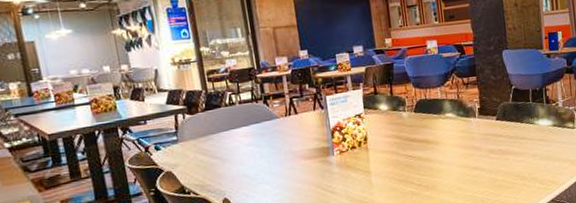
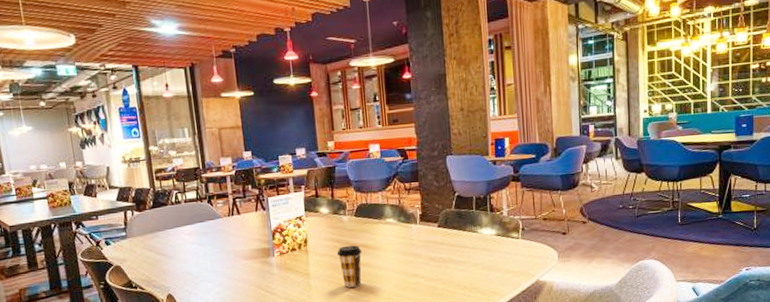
coffee cup: none [397,140,423,183] -> present [336,245,362,288]

